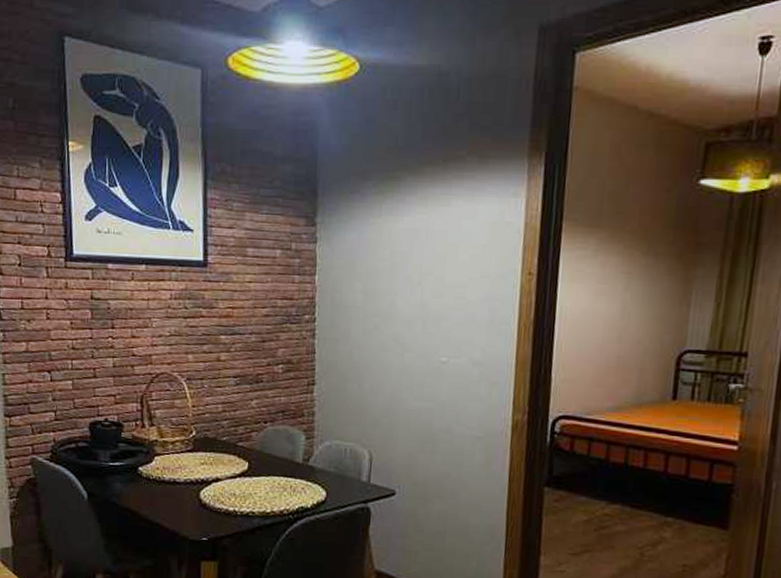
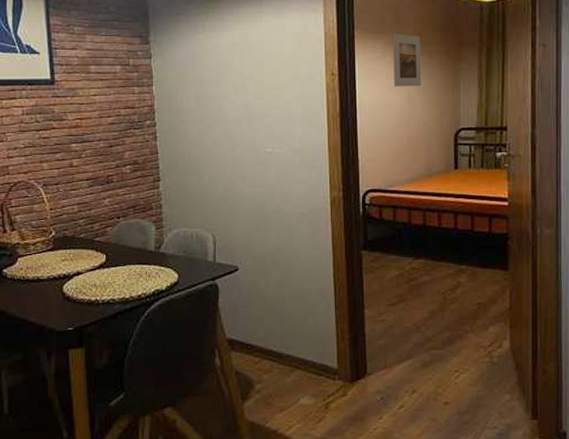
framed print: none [605,228,646,295] -> present [392,34,421,87]

